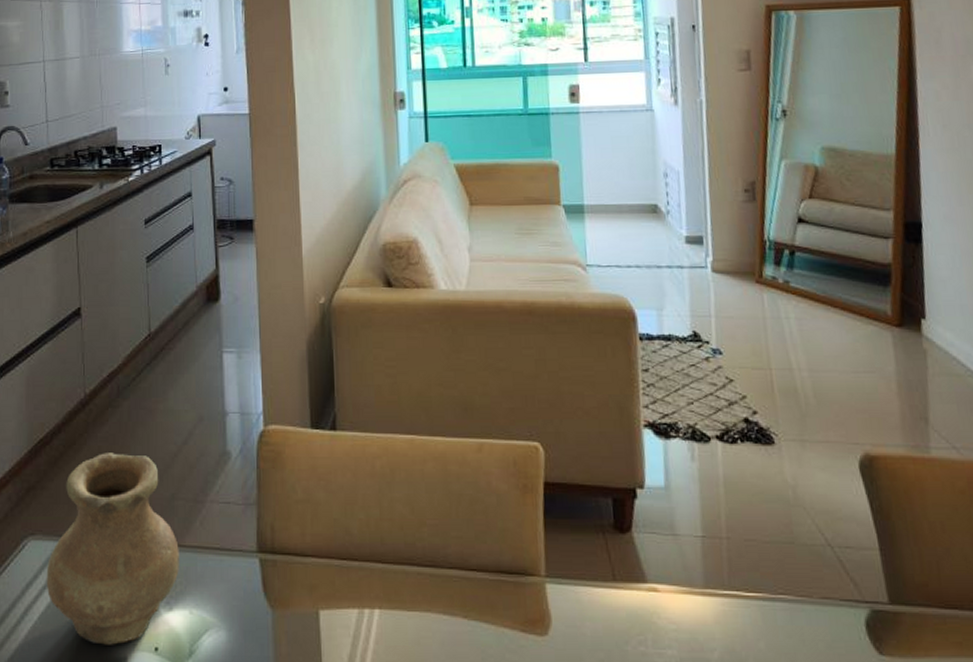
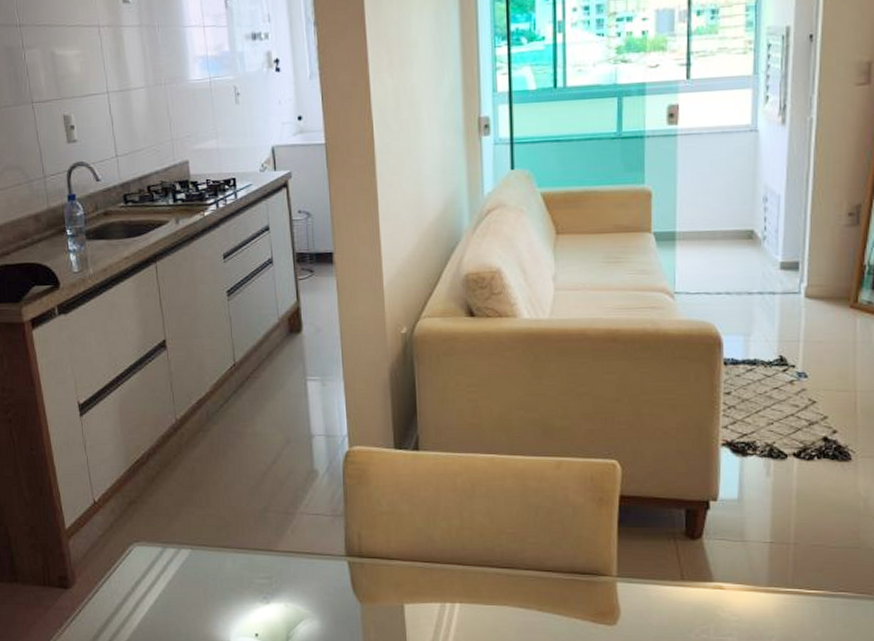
vase: present [46,453,179,645] -> none [152,471,274,632]

